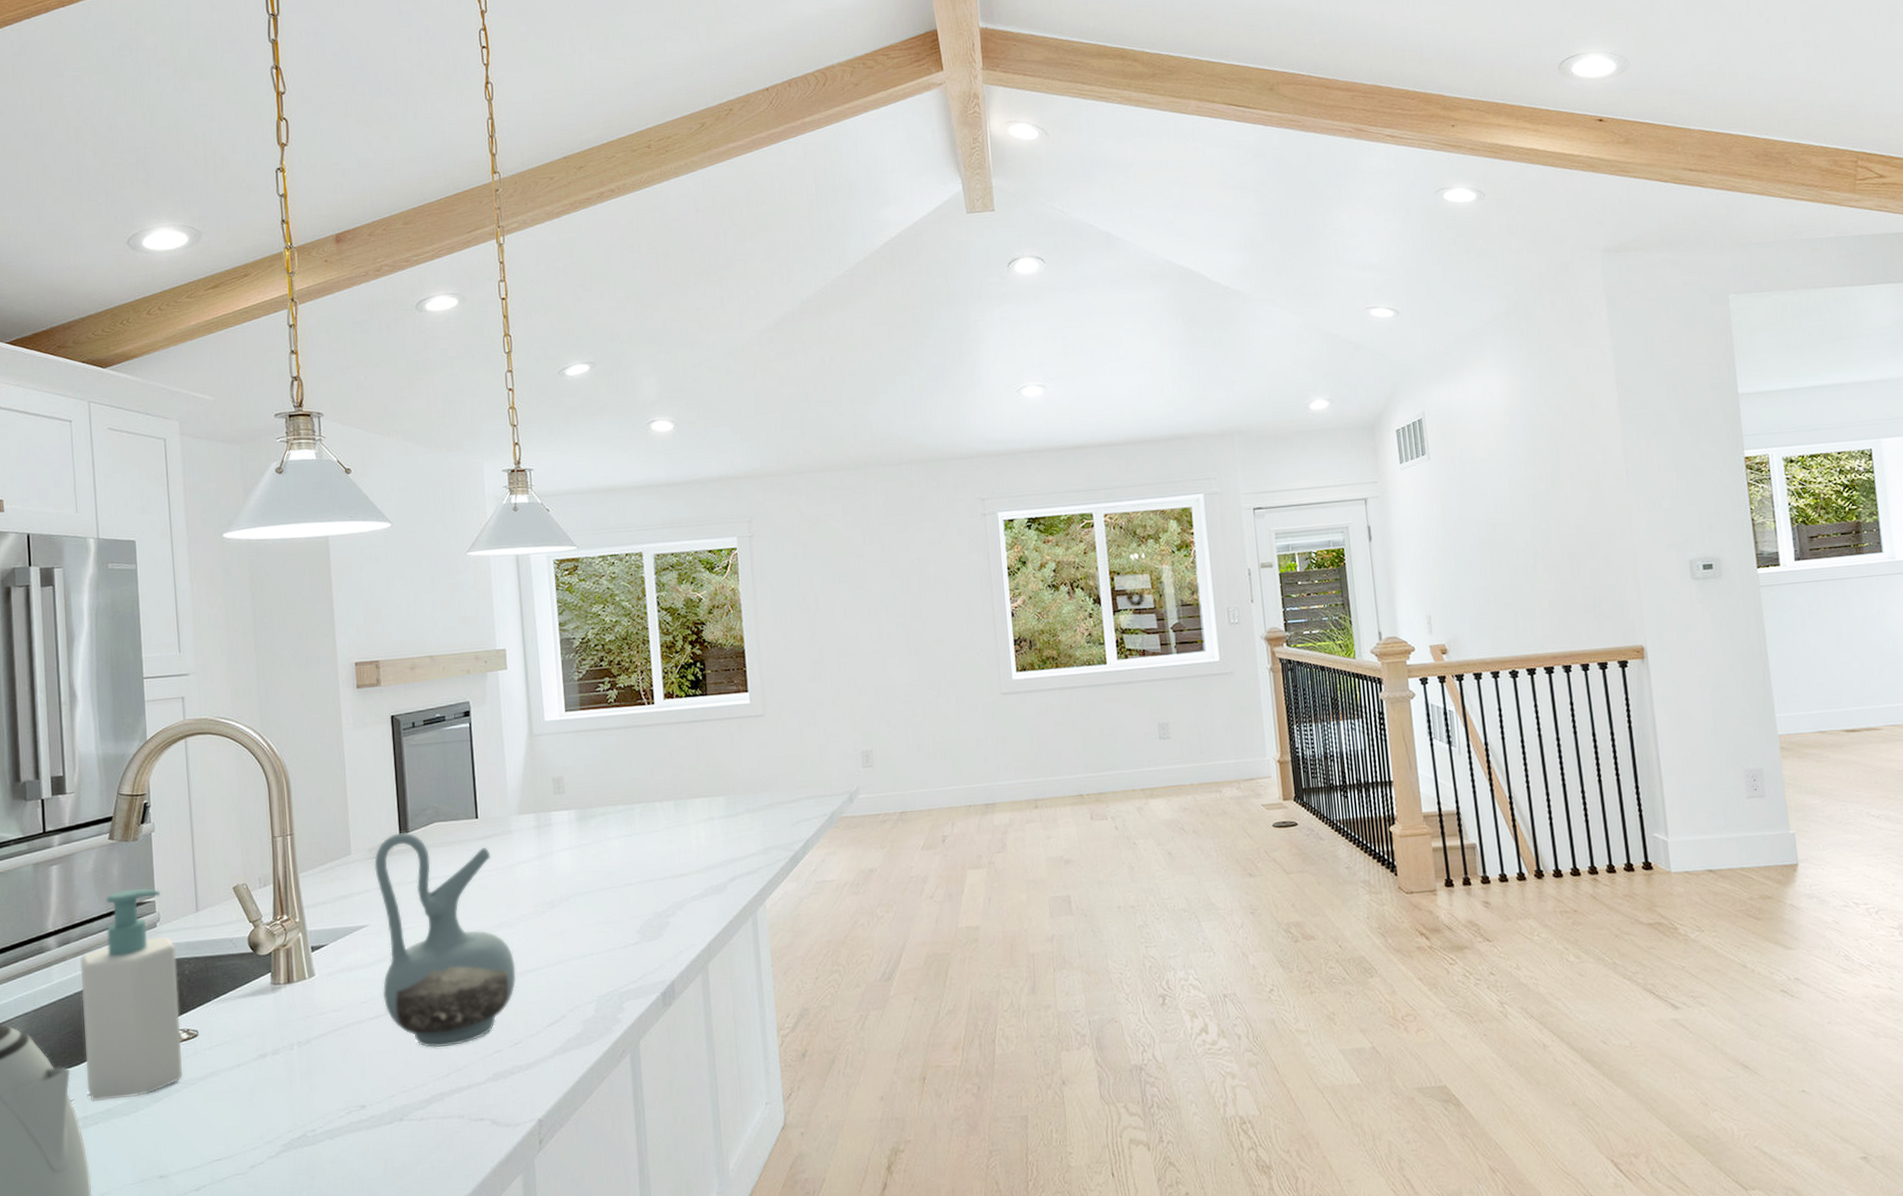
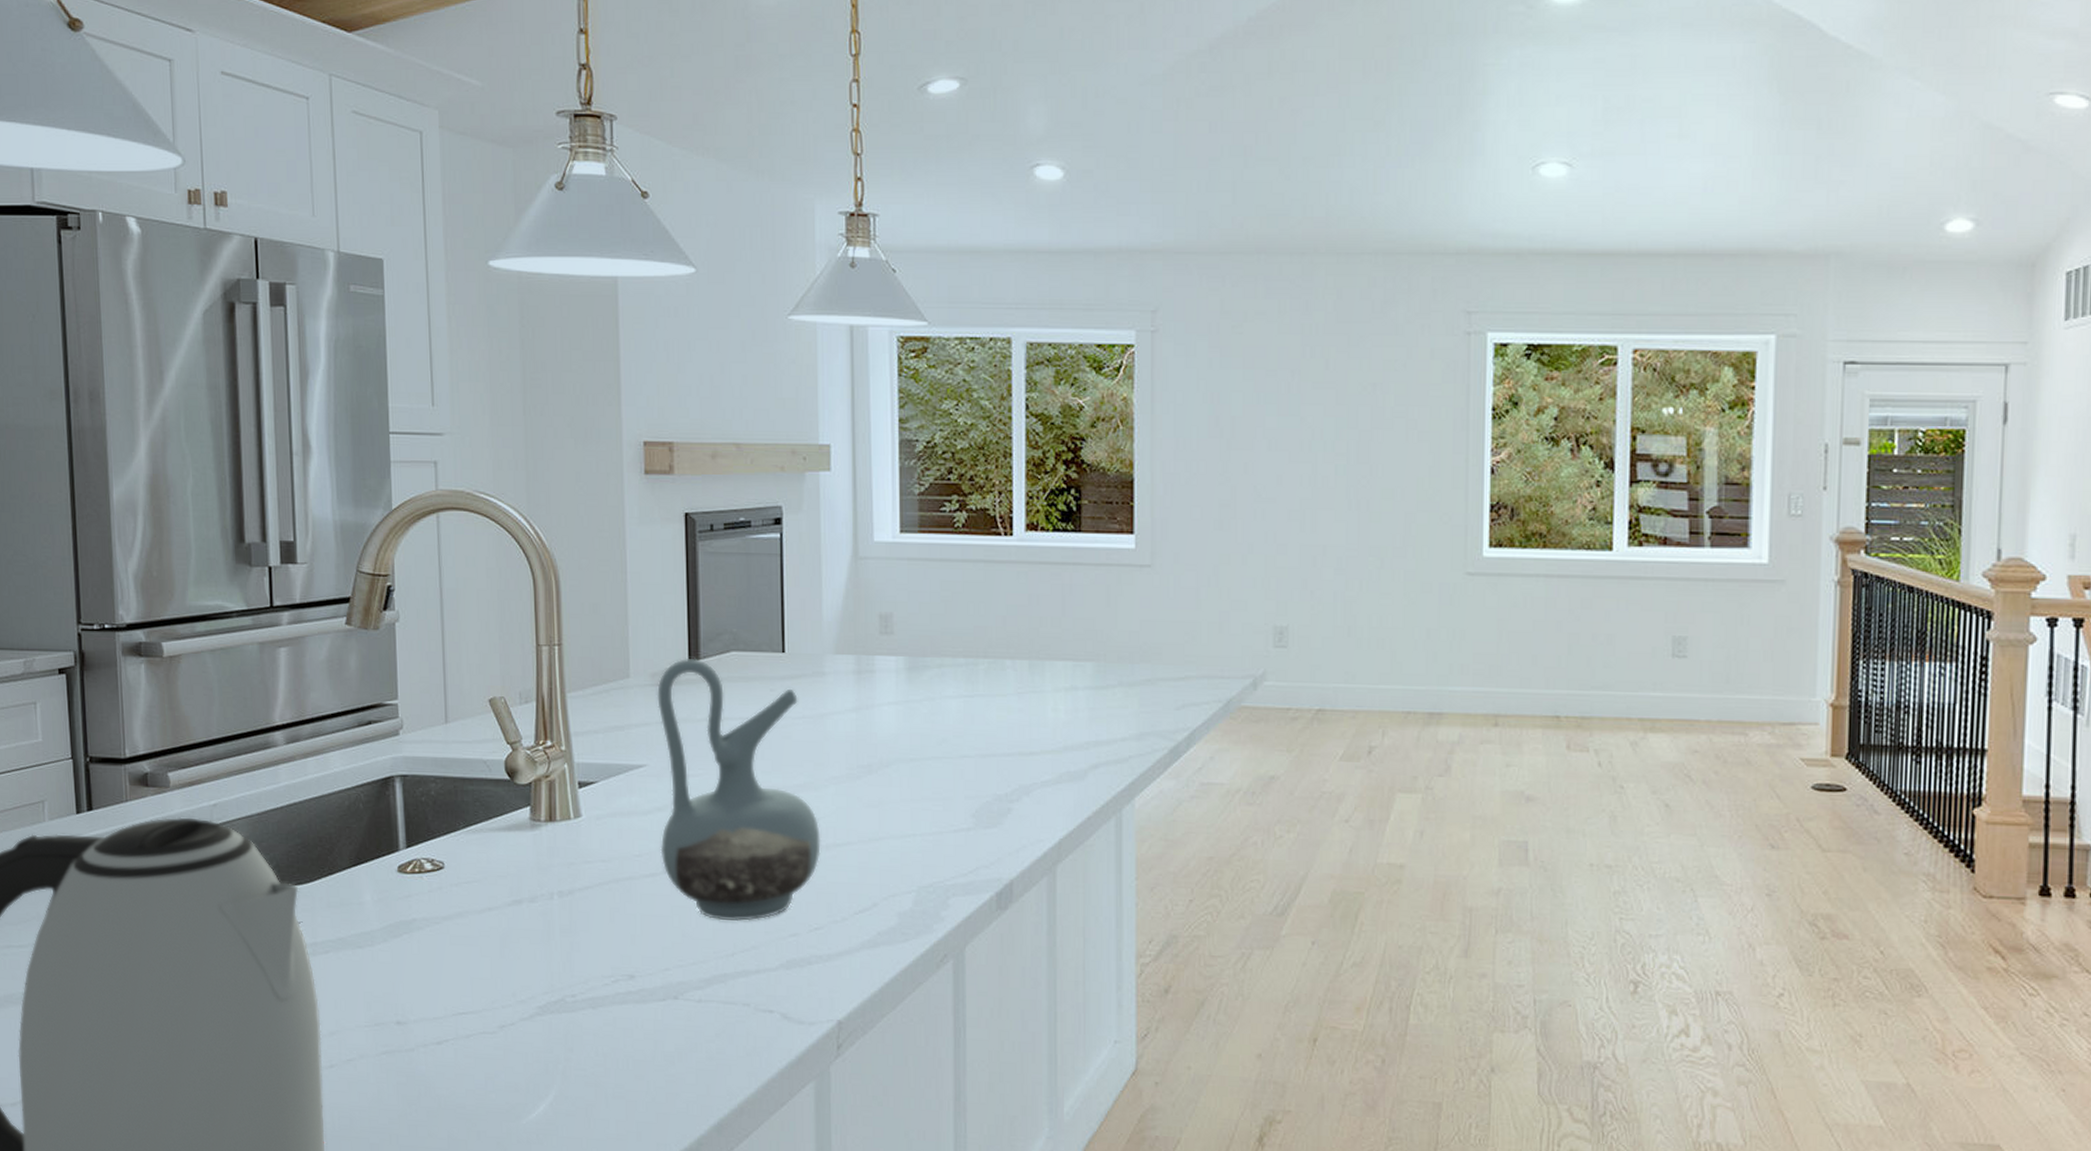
soap bottle: present [79,888,183,1102] -> none [310,686,425,929]

